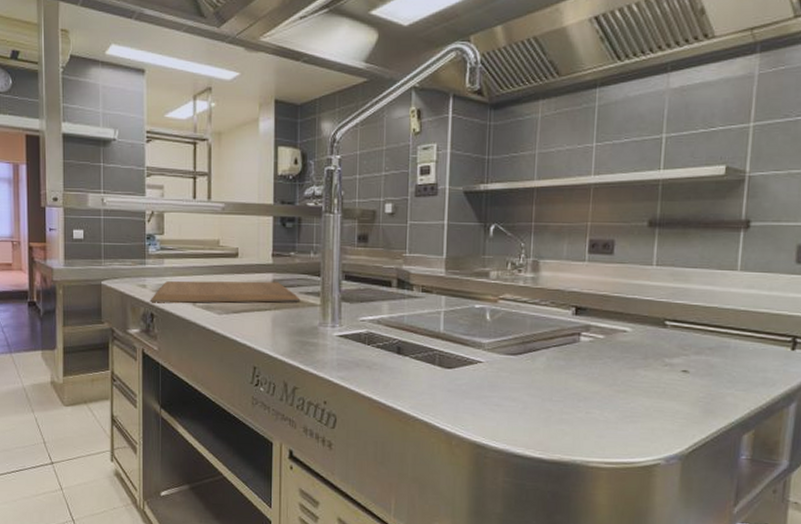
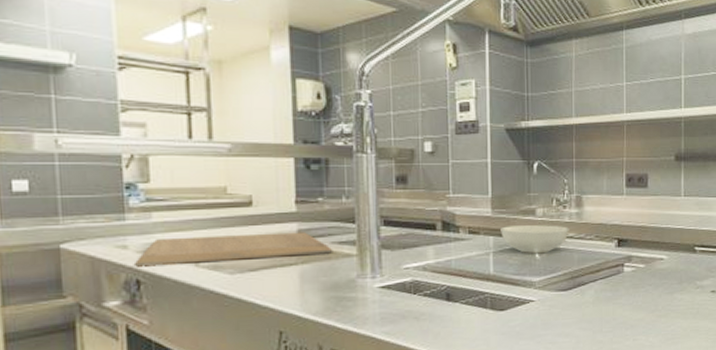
bowl: none [453,287,523,316] -> present [500,225,569,254]

